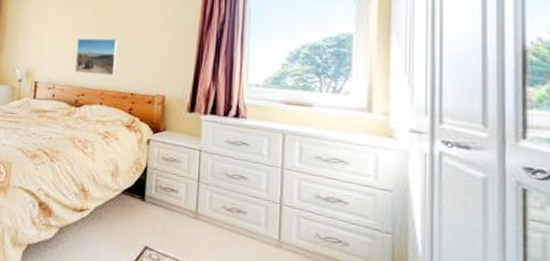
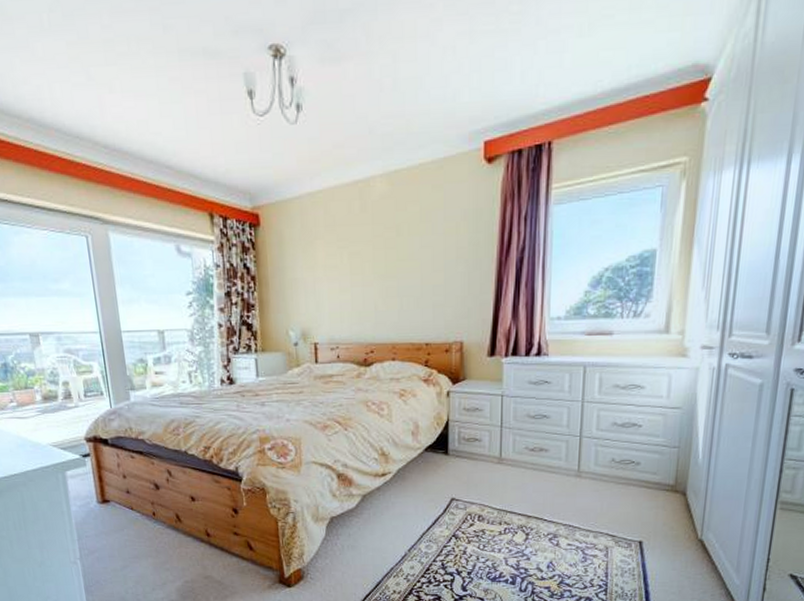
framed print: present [74,38,118,76] -> none [359,281,407,327]

